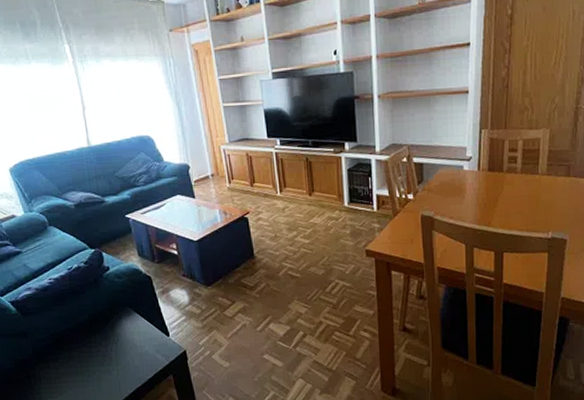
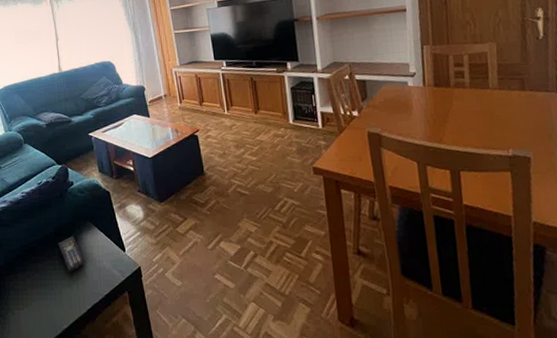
remote control: none [94,322,125,358] -> present [58,236,85,272]

